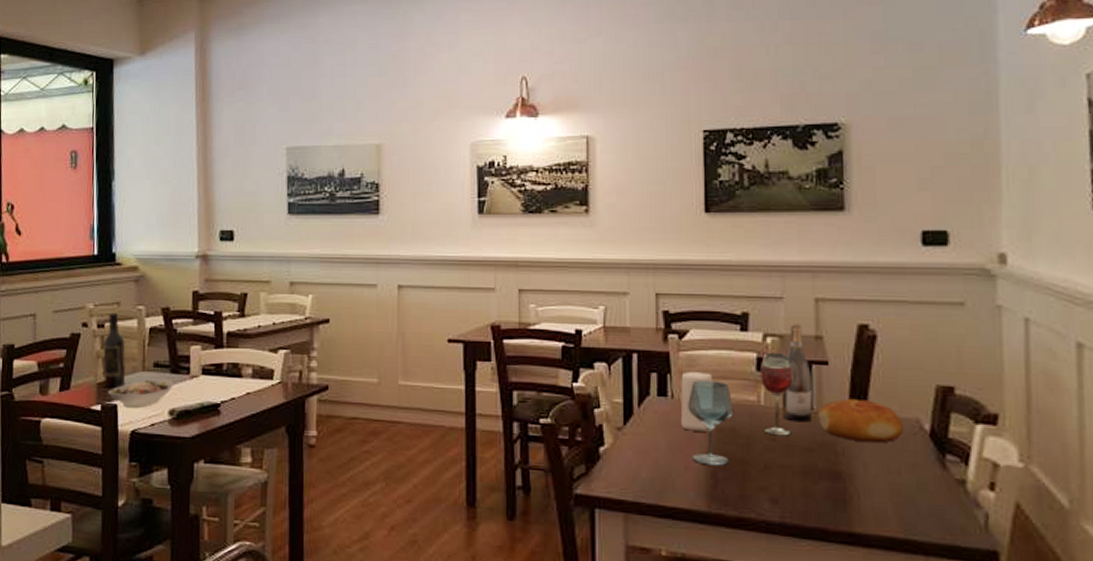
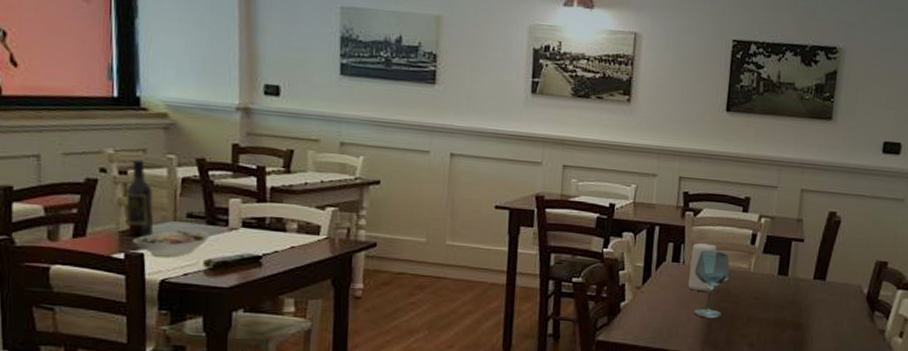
wineglass: present [759,352,793,436] -> none [750,230,778,296]
wine bottle: present [782,322,813,422] -> none [765,207,791,286]
bread: present [818,398,903,443] -> none [791,268,850,303]

